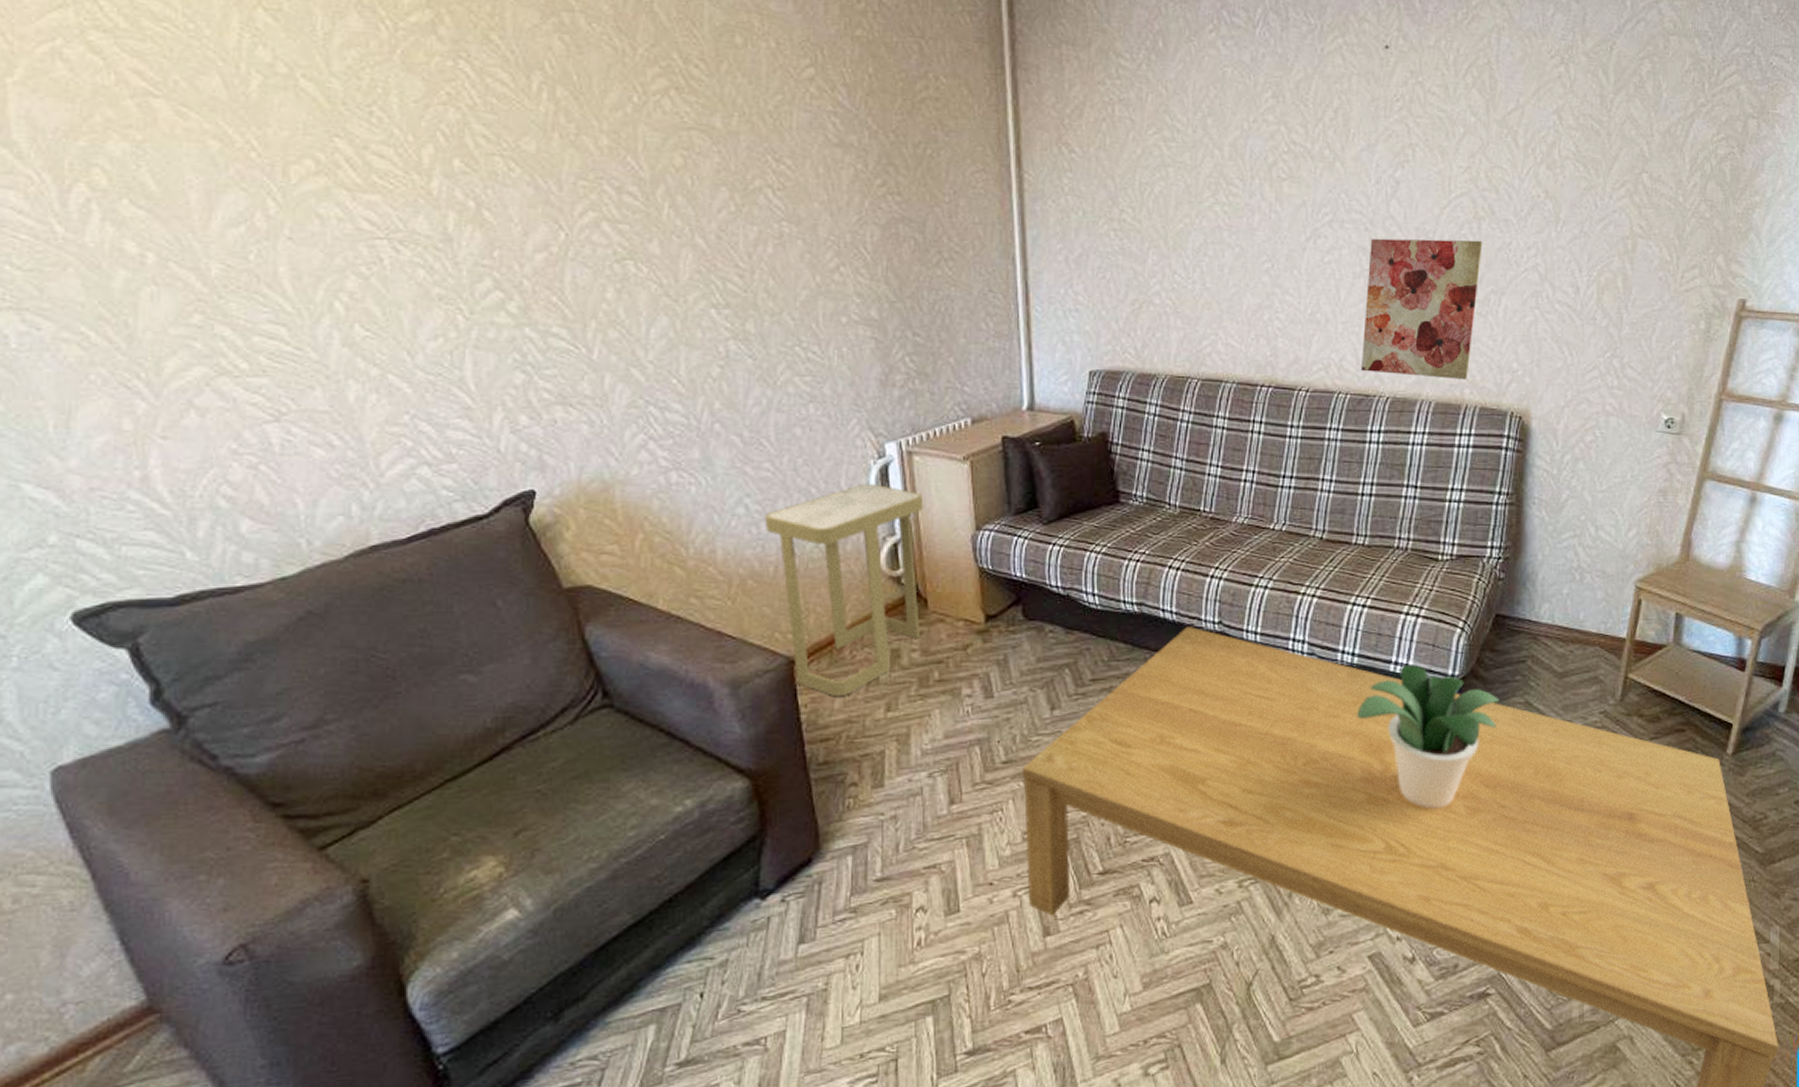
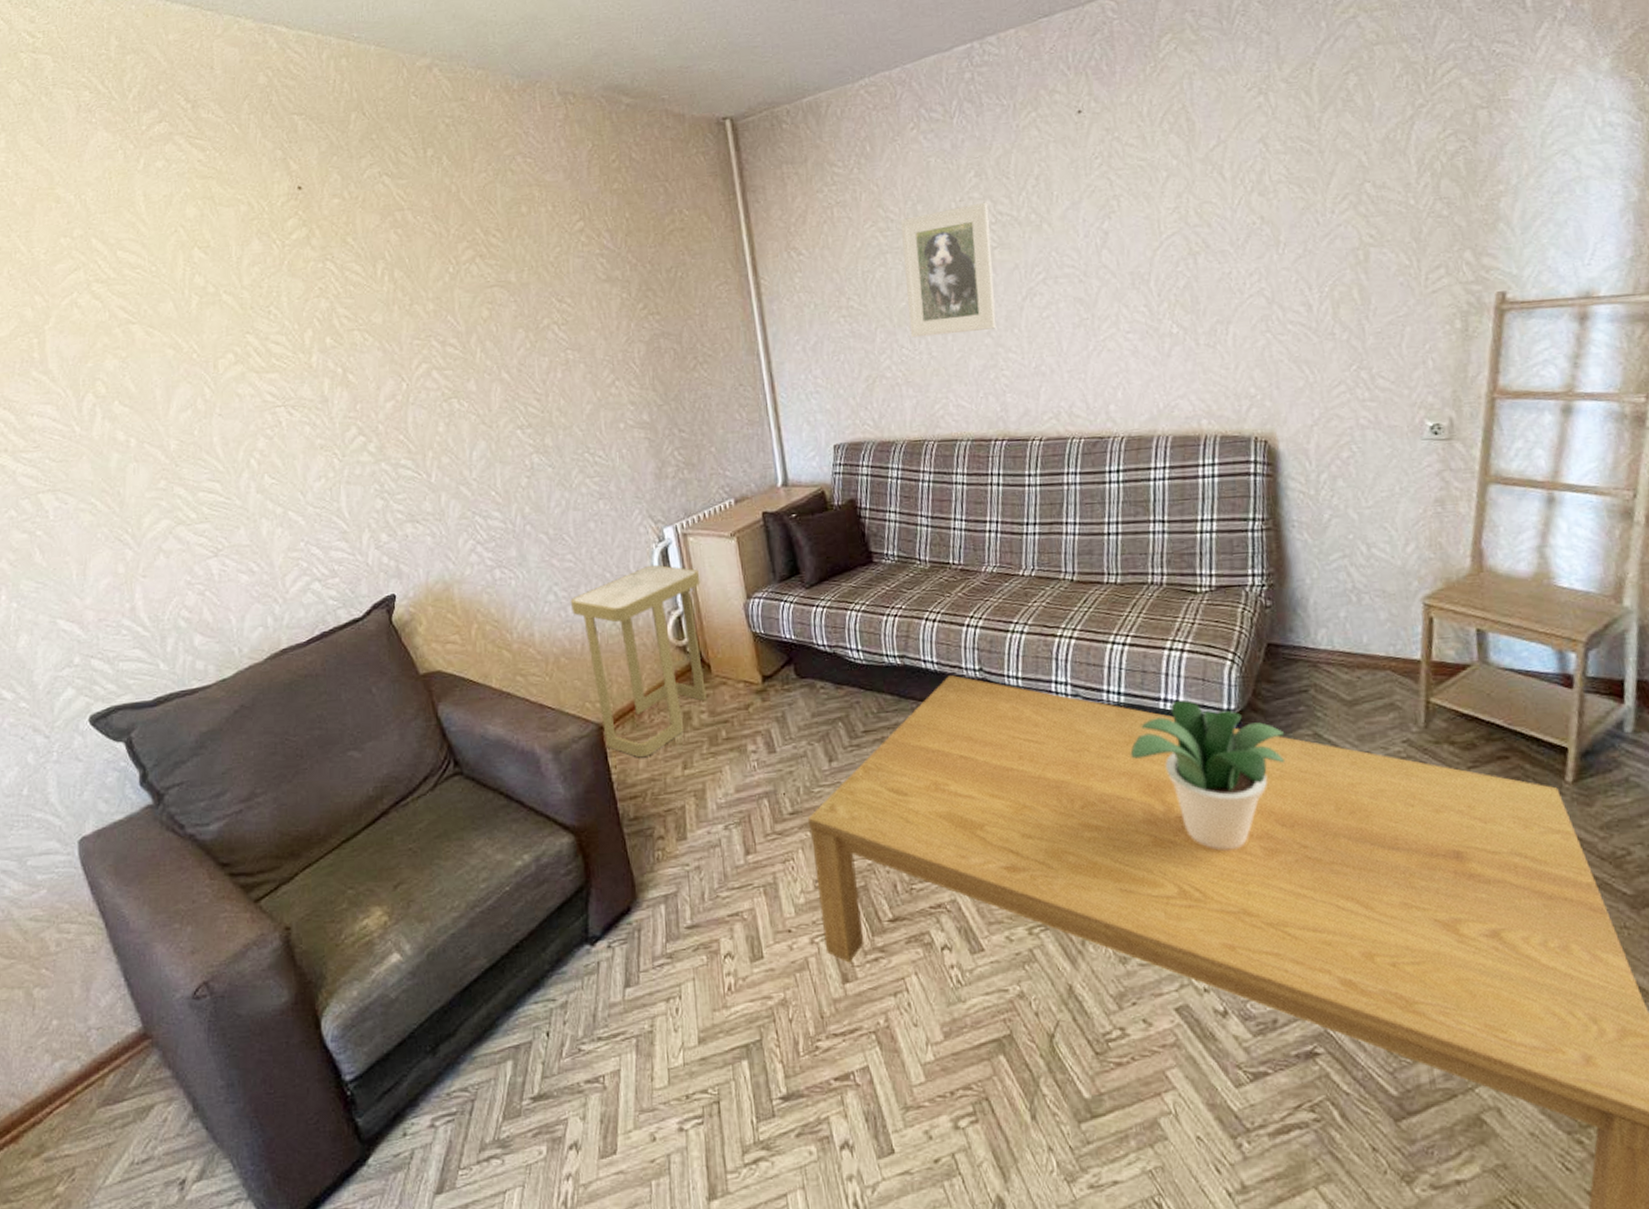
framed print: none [1185,127,1282,267] -> present [900,202,997,338]
wall art: present [1361,238,1483,380] -> none [1086,274,1204,415]

